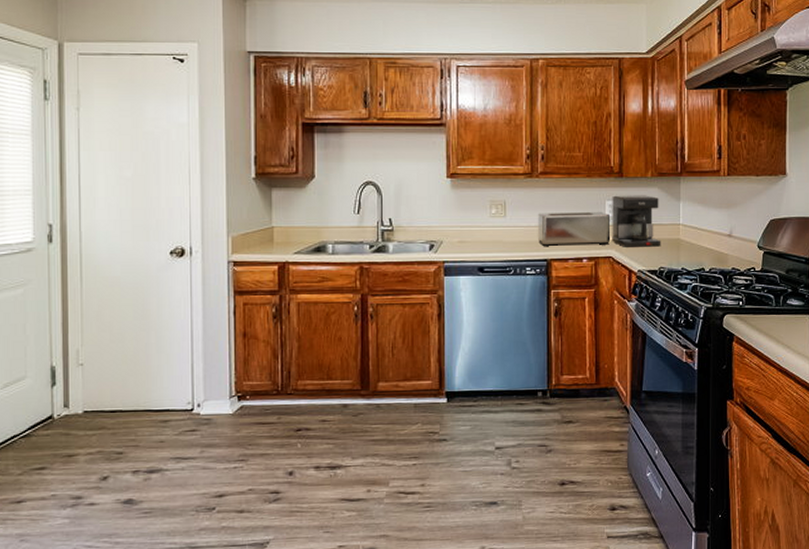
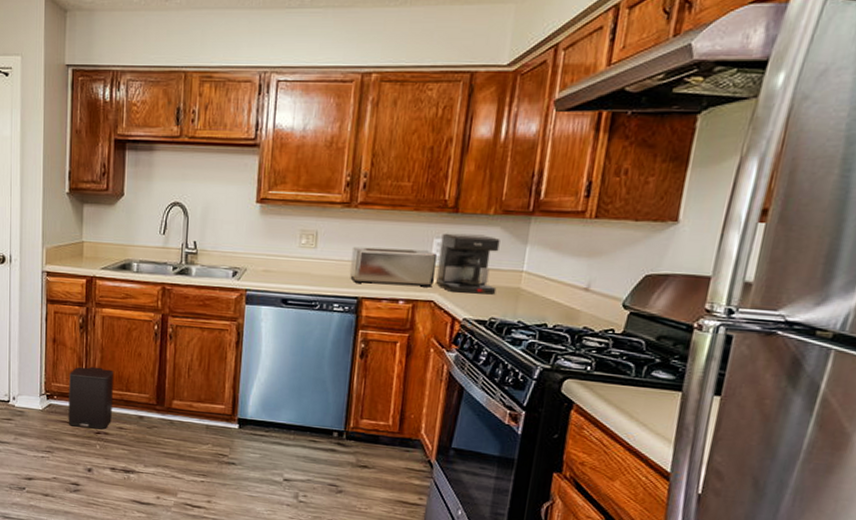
pedal bin: none [263,357,313,427] -> present [68,366,114,430]

